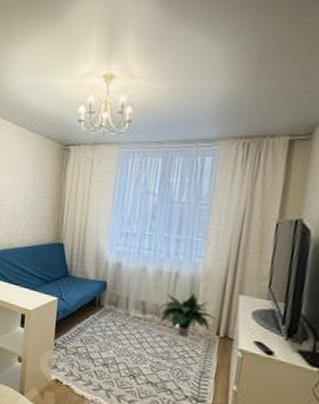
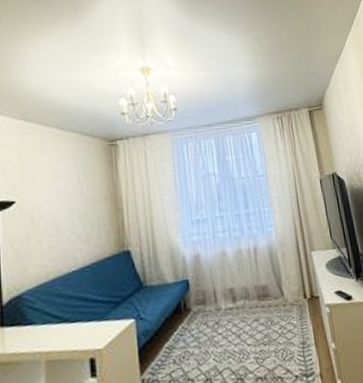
potted plant: present [160,293,218,337] -> none [249,263,301,313]

